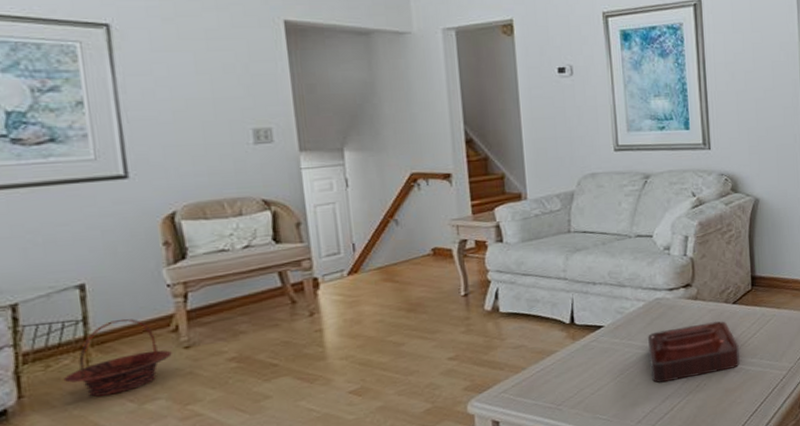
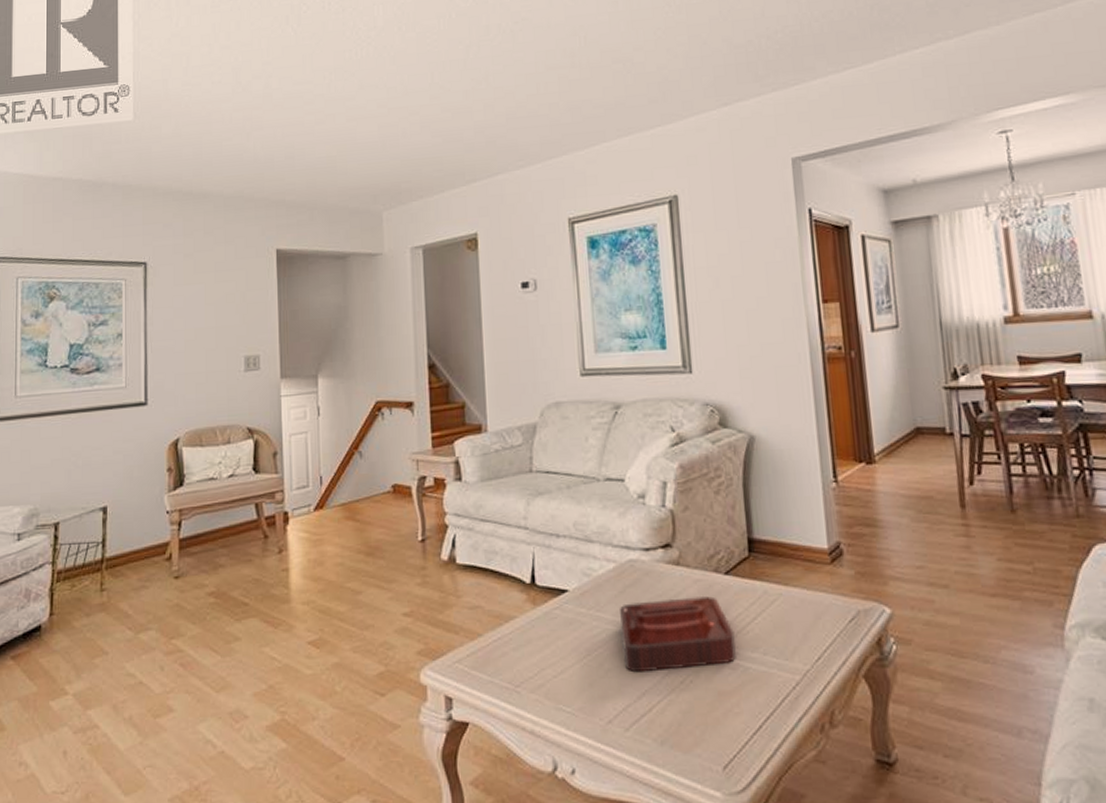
basket: present [63,318,174,397] -> none [83,543,166,621]

